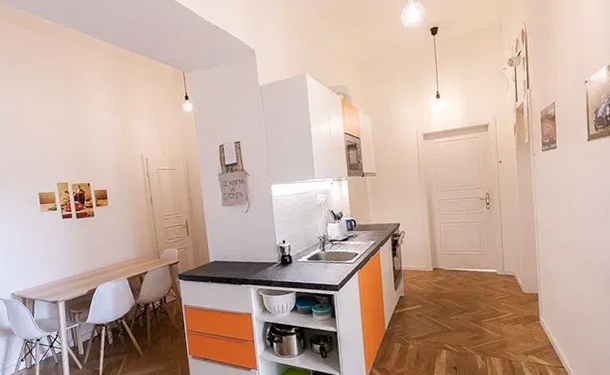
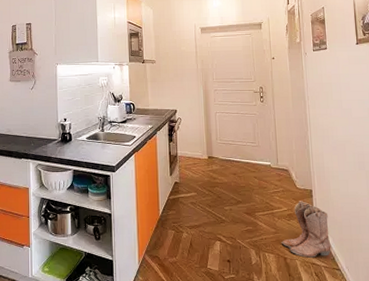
boots: none [506,305,556,359] -> present [281,201,332,258]

